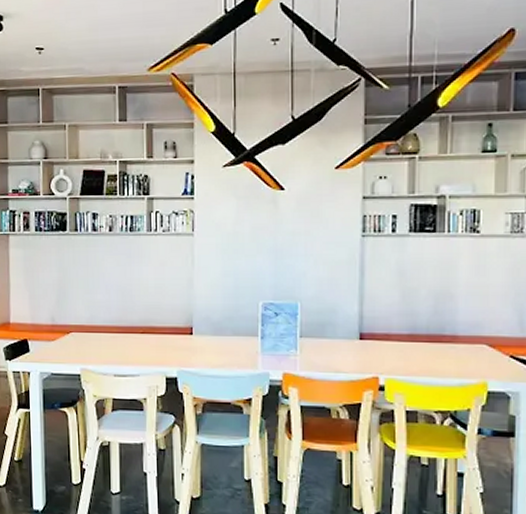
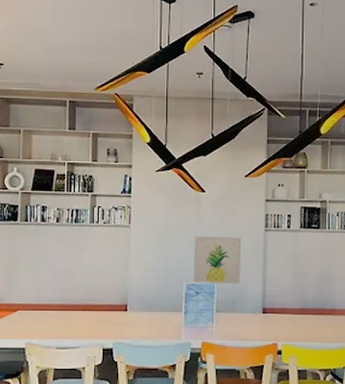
wall art: none [271,245,332,304] -> present [194,237,242,285]

